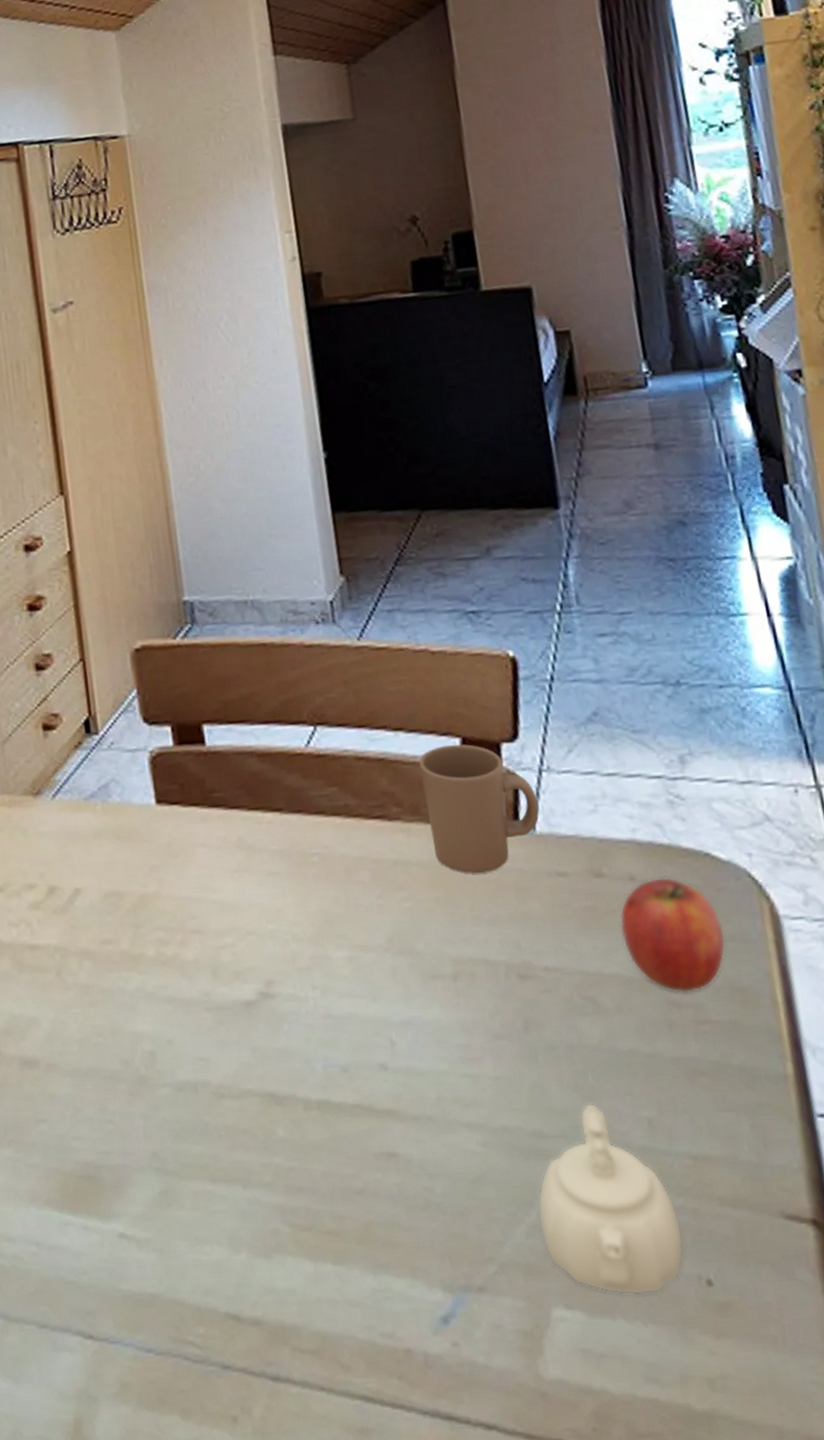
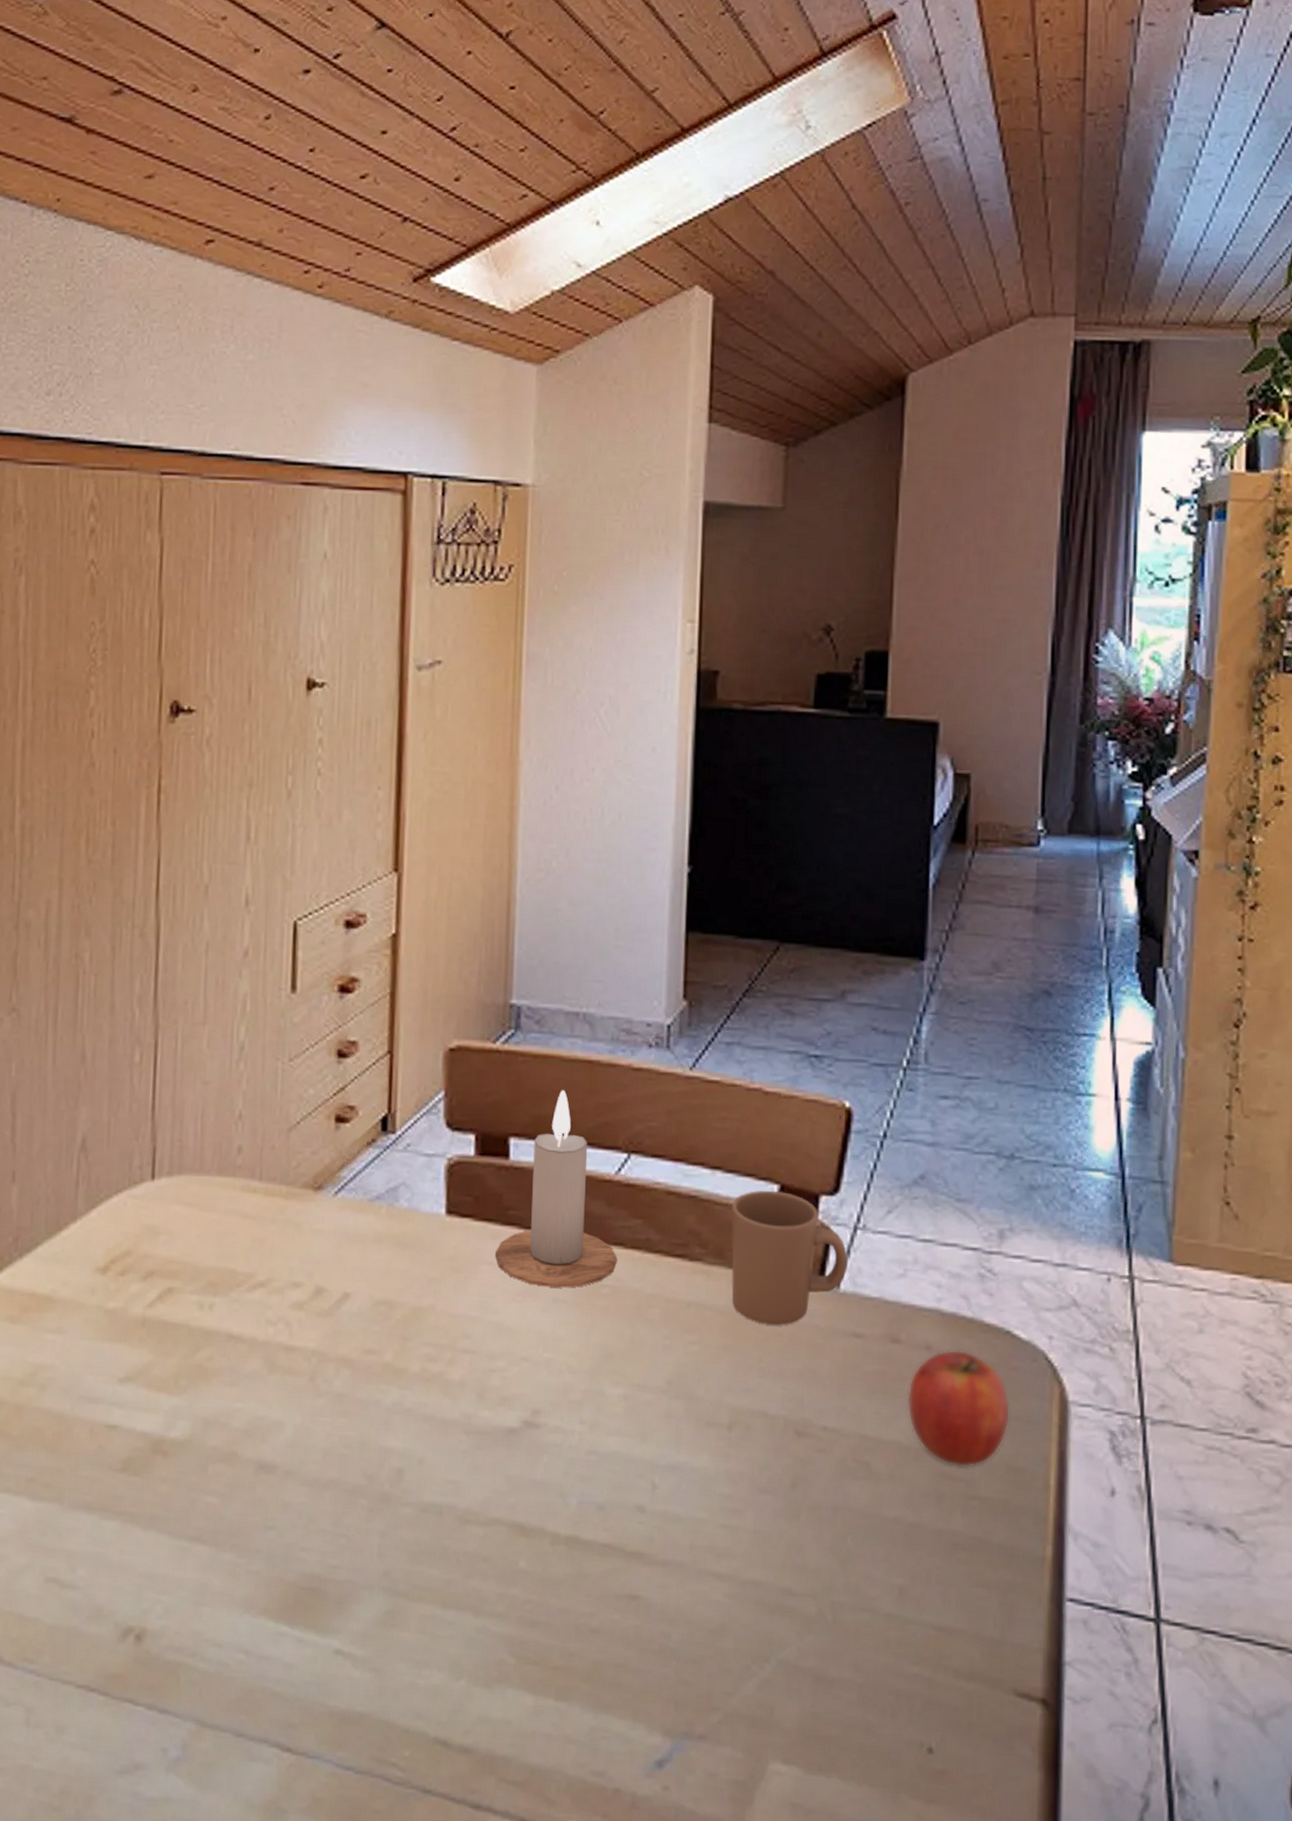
candle: none [207,674,321,862] -> present [495,1090,617,1288]
teapot: present [537,1103,684,1294] -> none [771,1565,913,1756]

